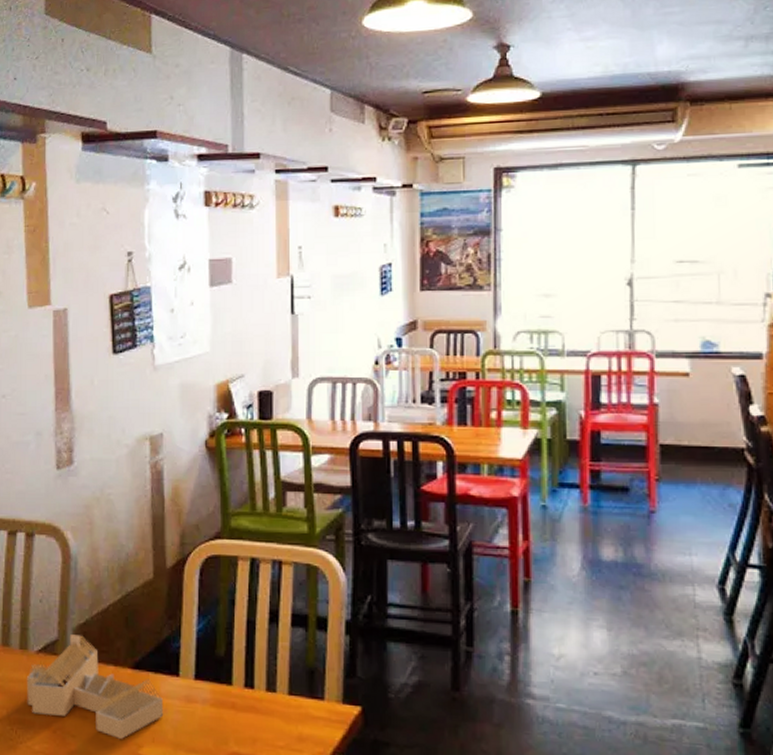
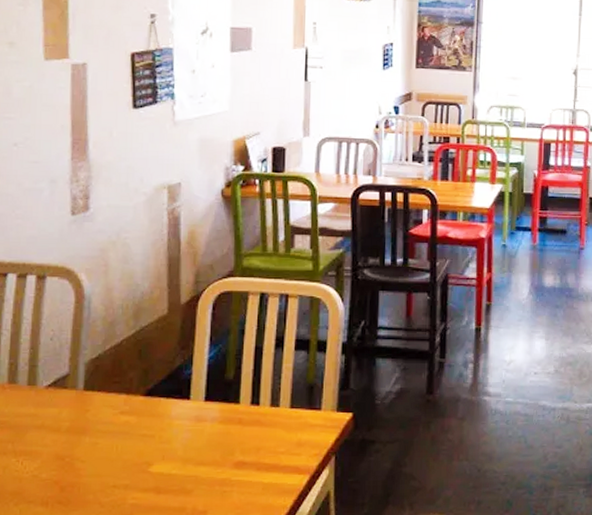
house frame: present [26,634,164,739] -> none [34,369,175,460]

